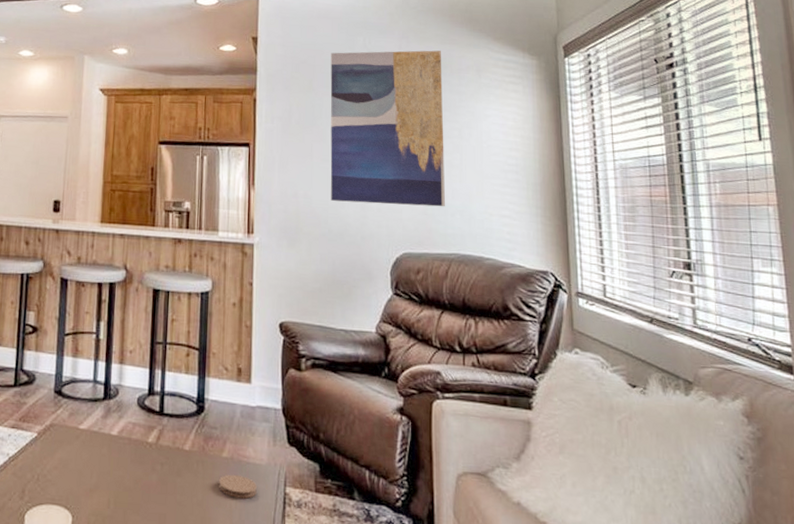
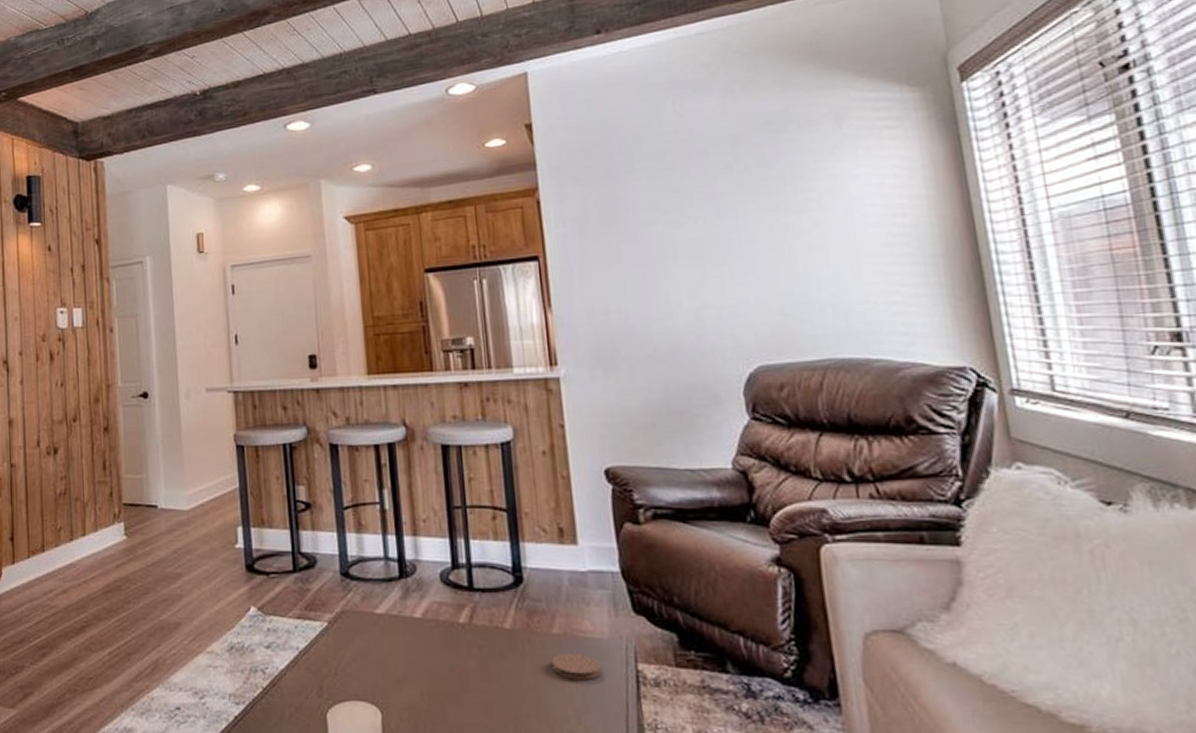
wall art: present [330,50,445,207] -> none [630,101,809,313]

